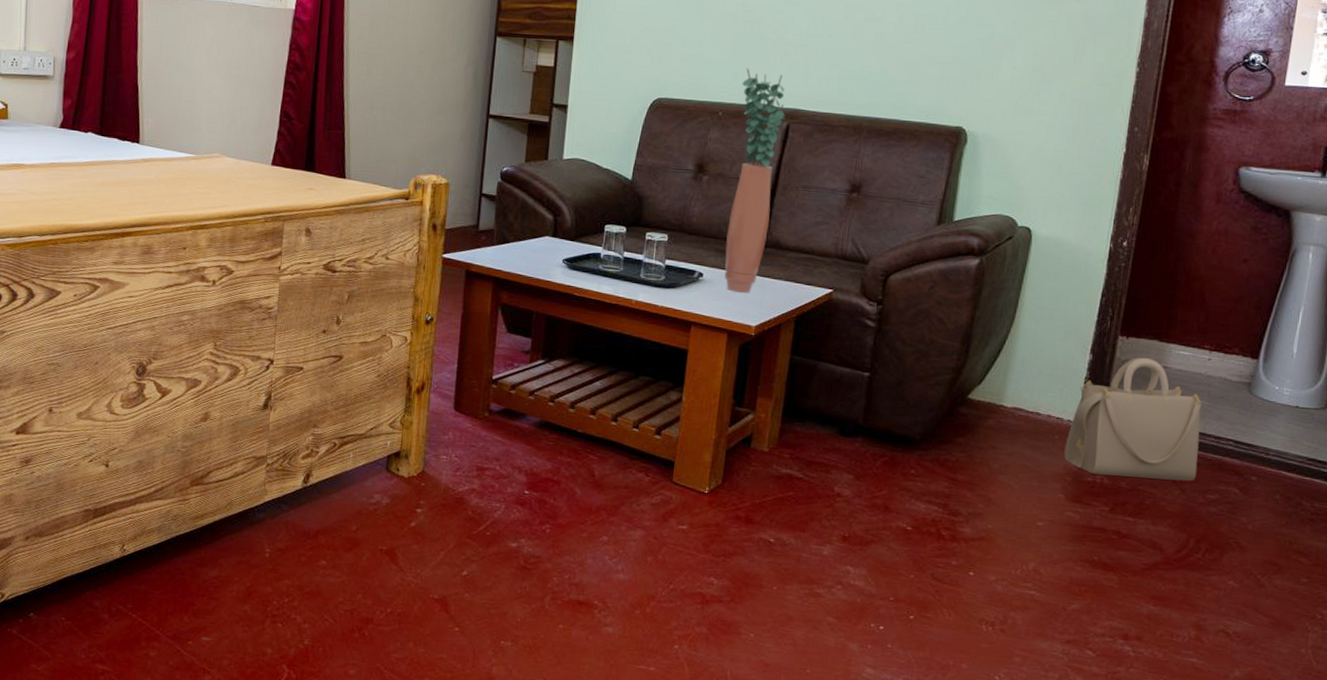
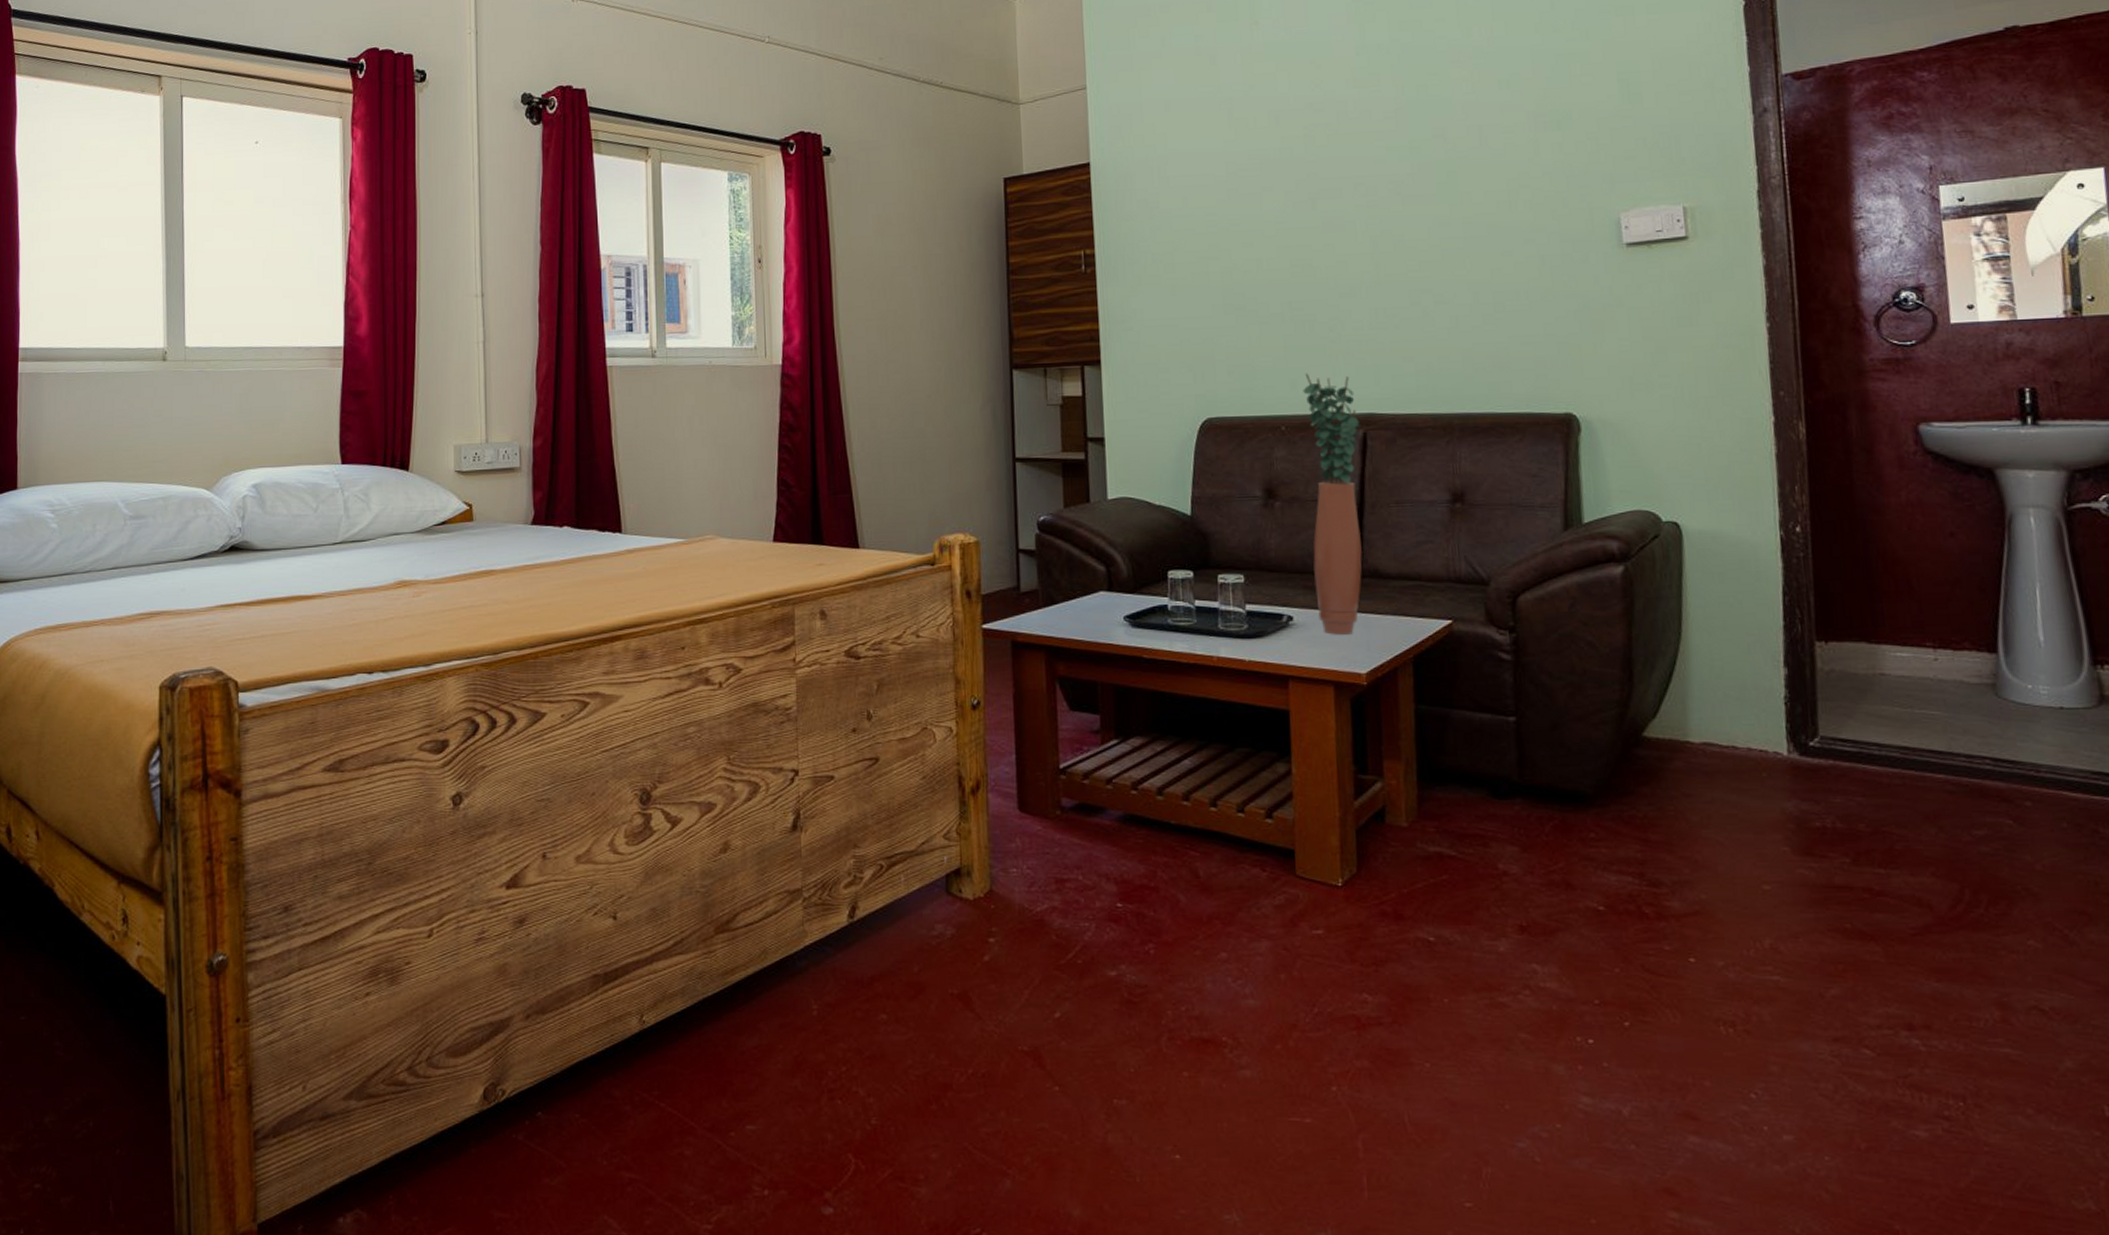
handbag: present [1064,357,1202,482] -> none [1777,665,1954,817]

